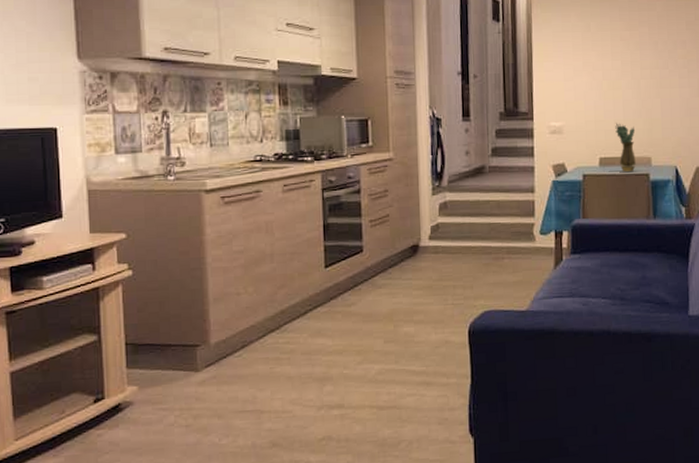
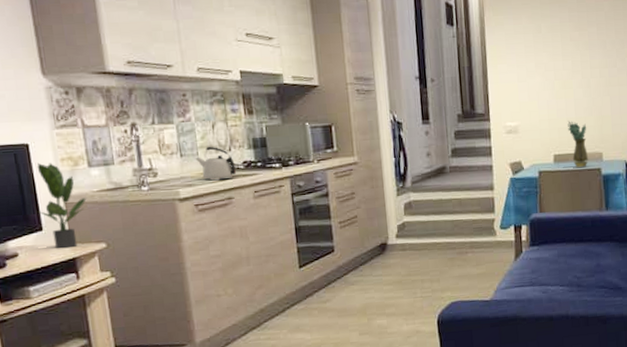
potted plant: none [60,147,110,238] -> present [37,162,87,249]
kettle: none [225,136,266,172] -> present [195,146,236,181]

